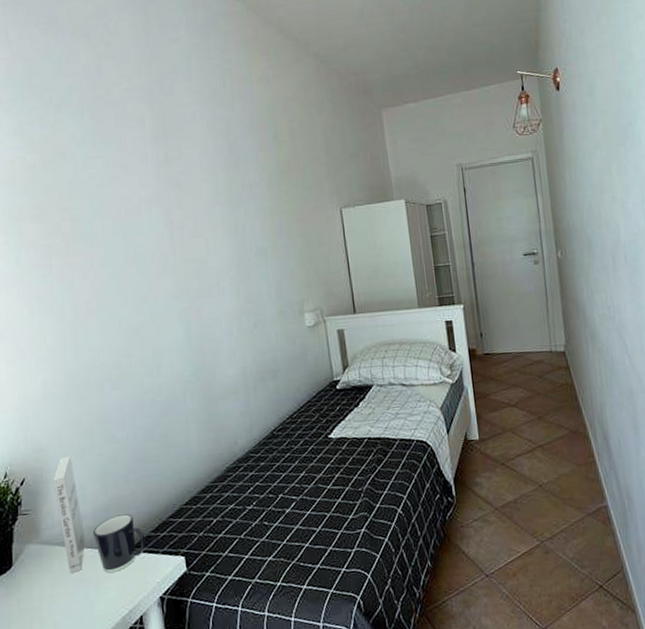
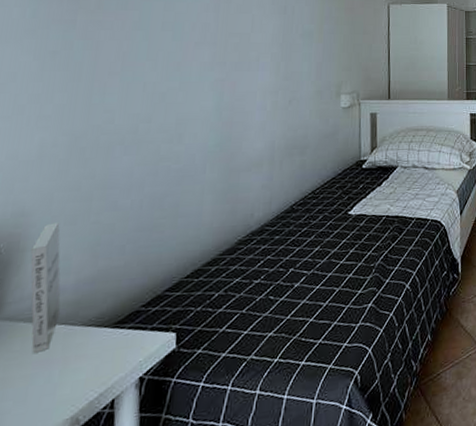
mug: present [92,514,146,573] -> none [69,287,134,352]

